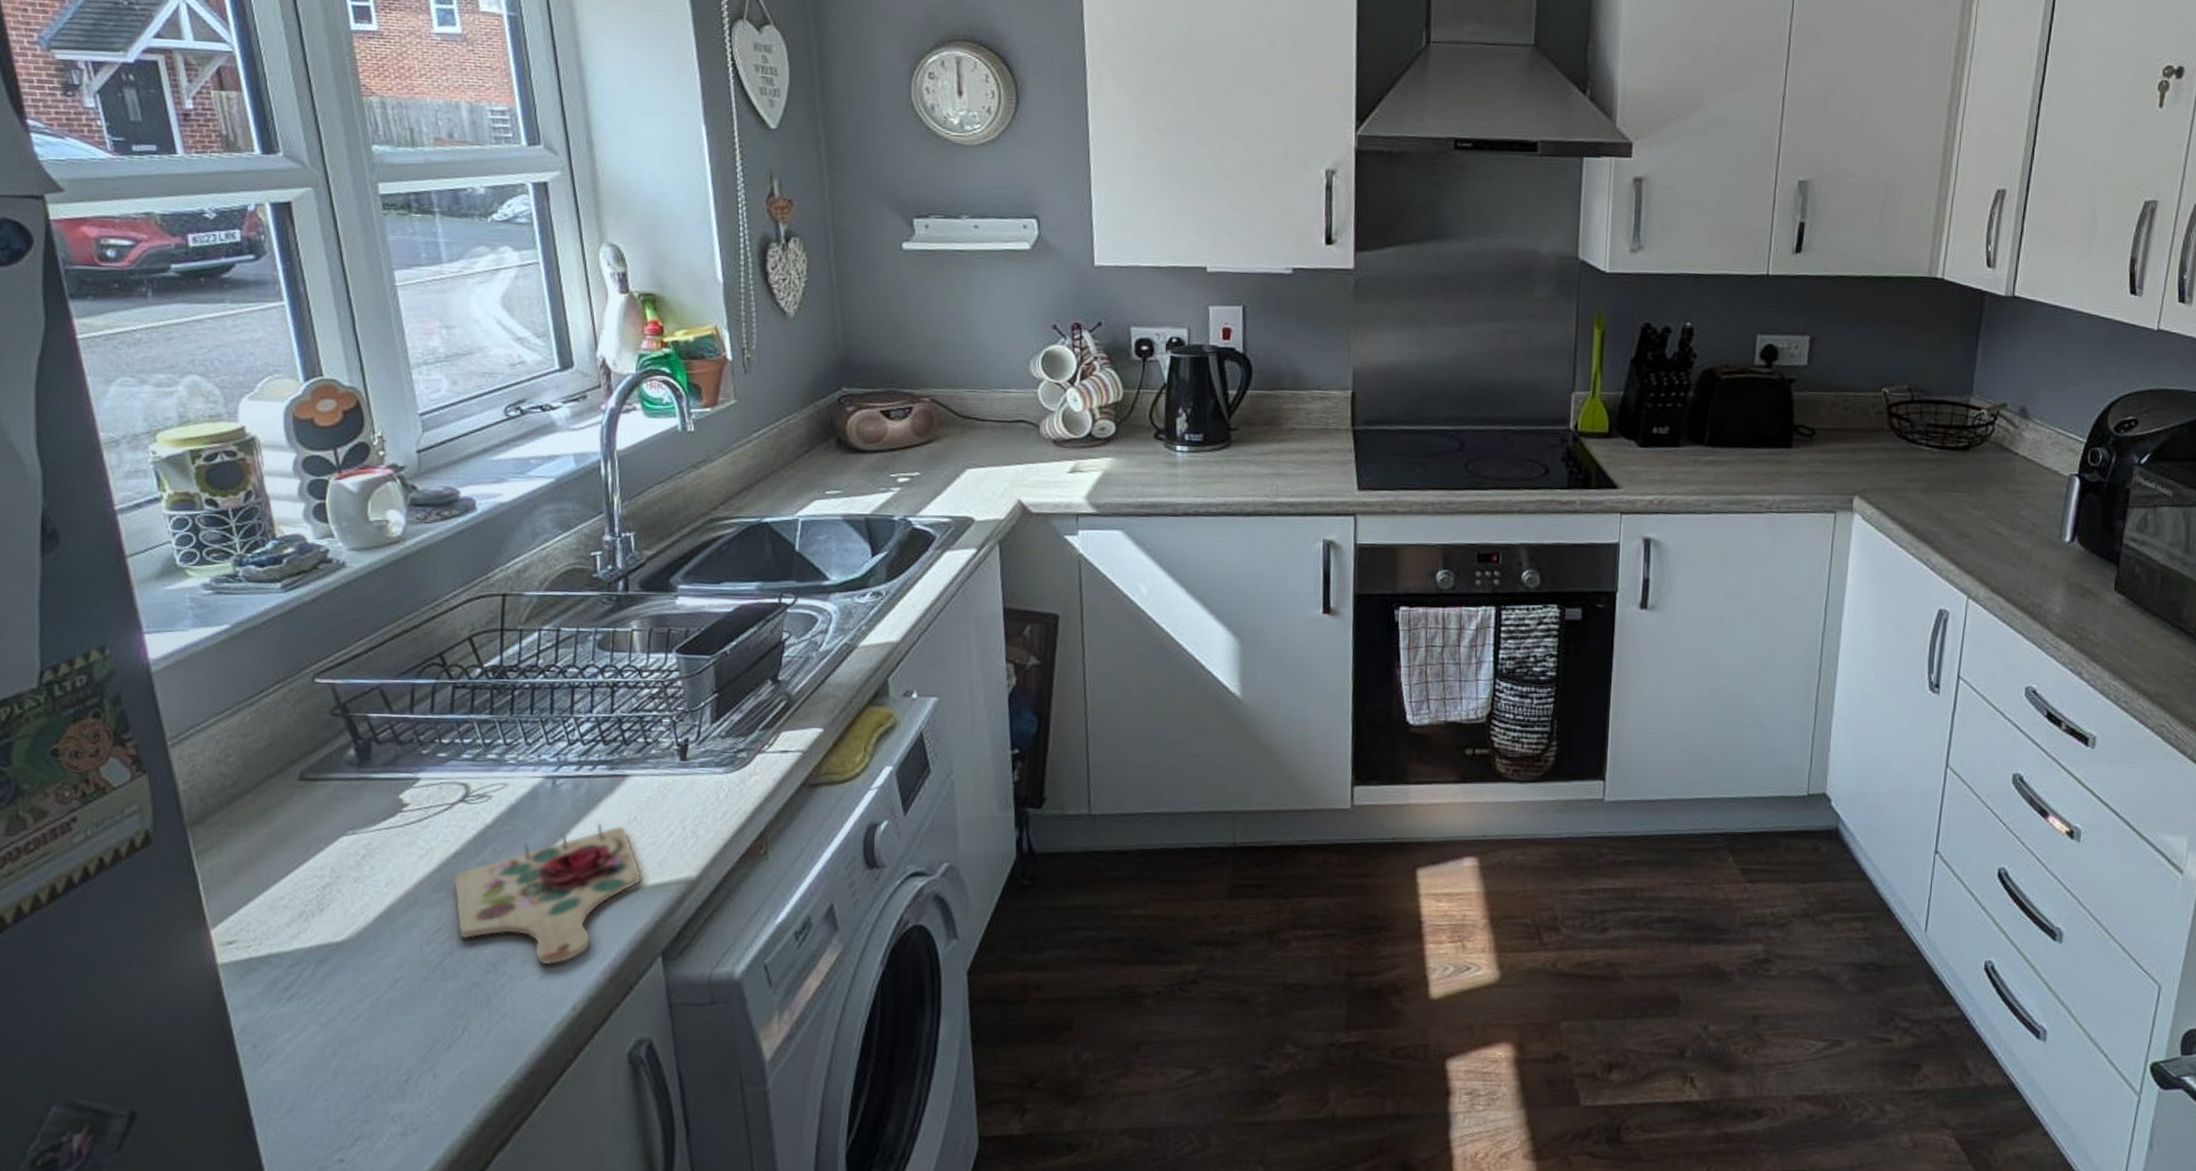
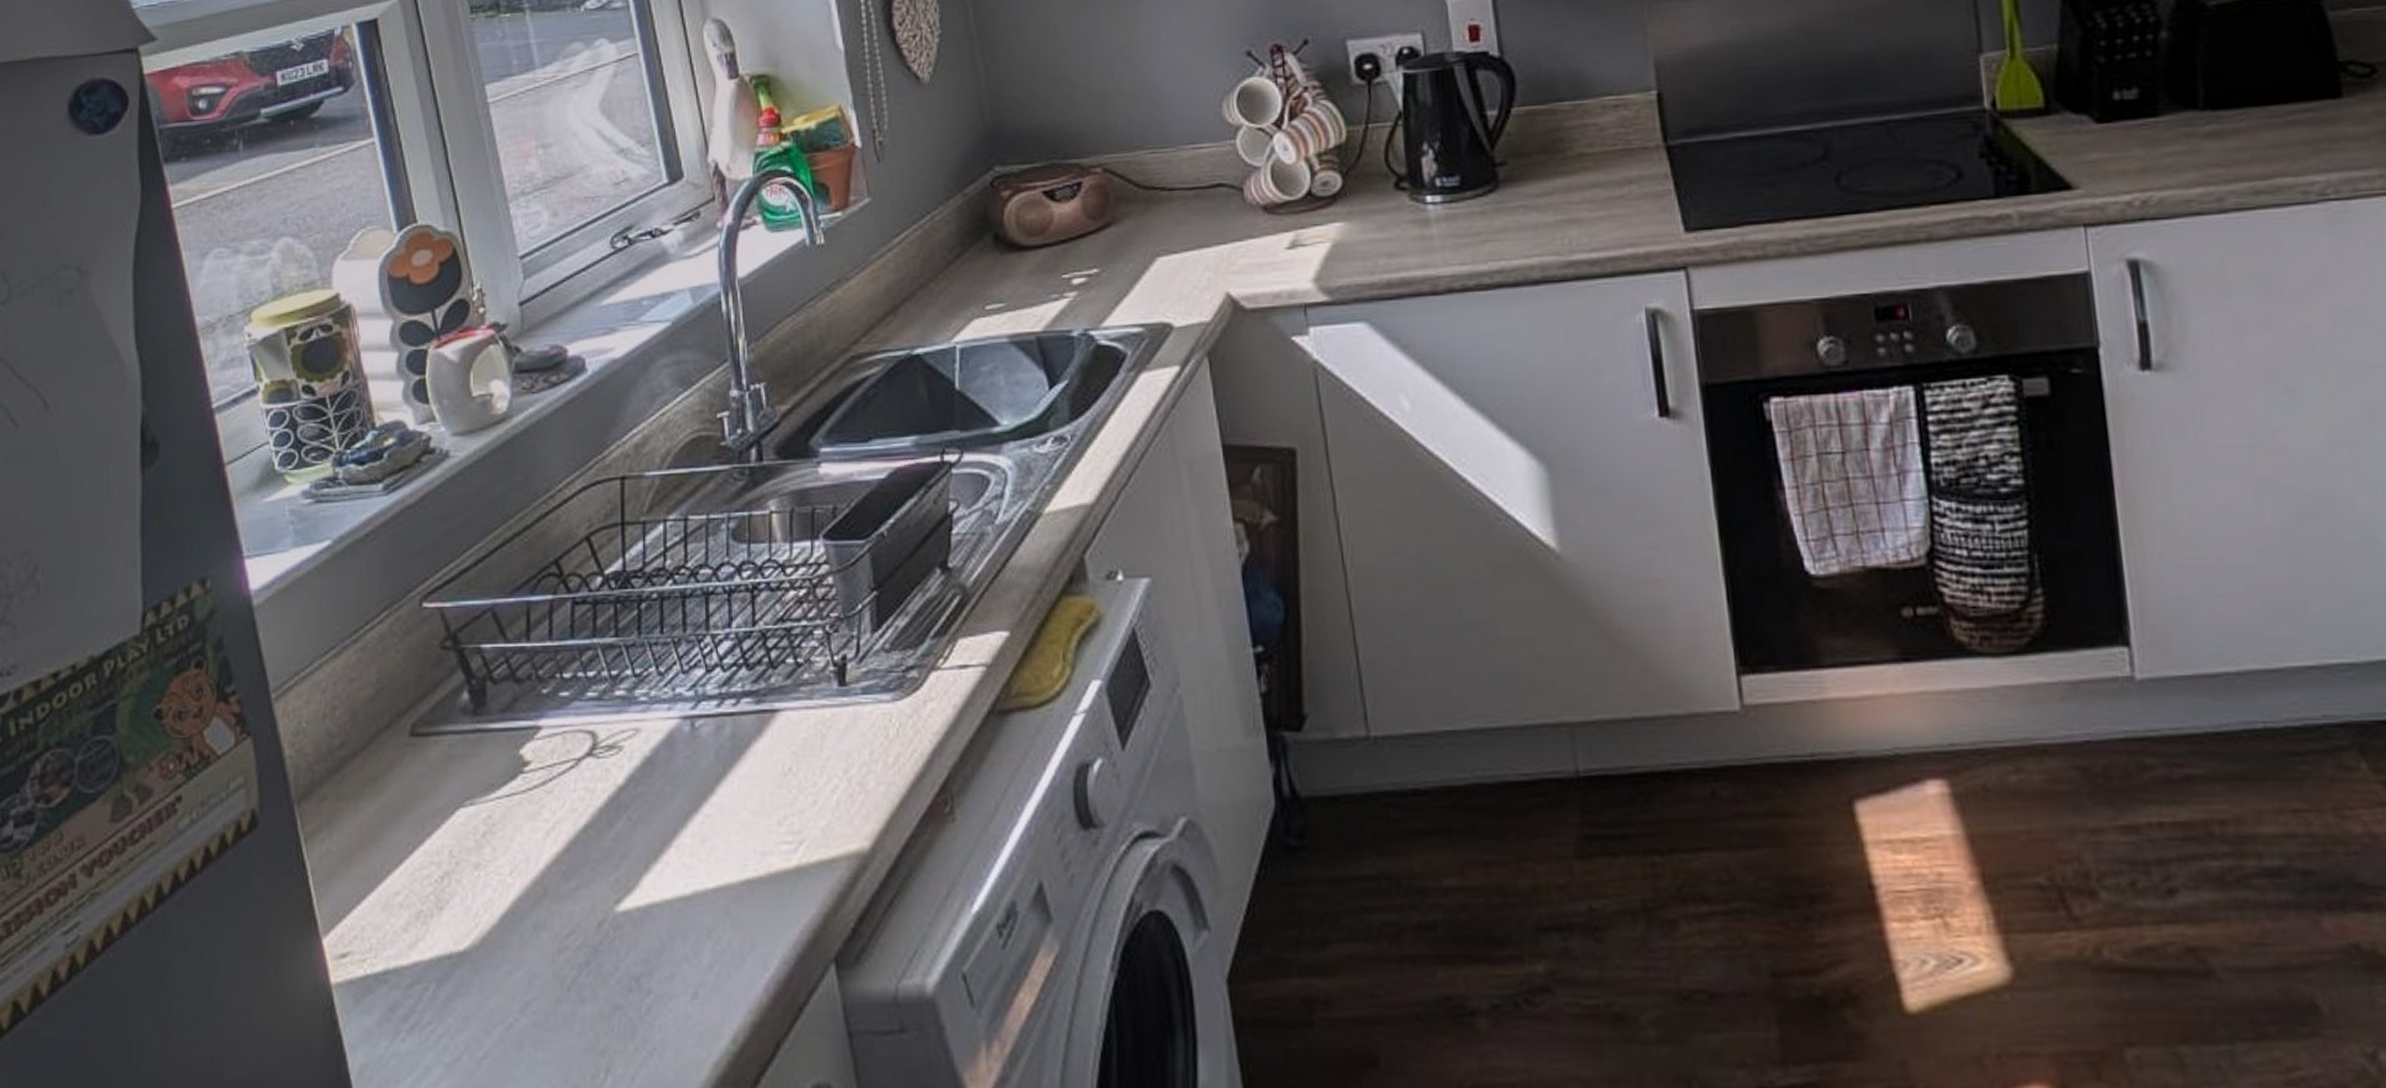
cutting board: present [453,824,642,965] -> none [585,779,803,979]

